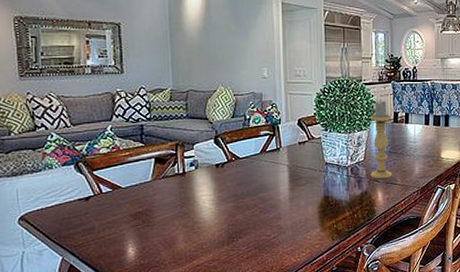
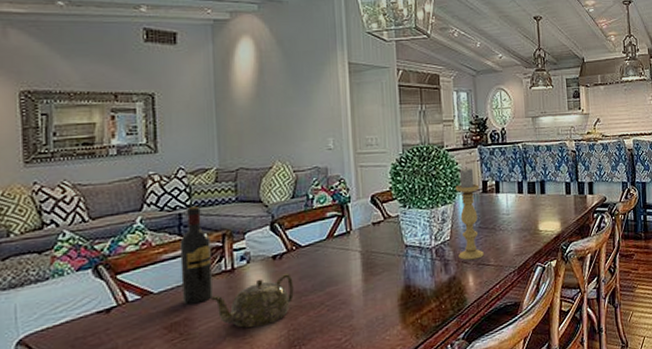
wine bottle: none [142,119,168,199] -> present [180,205,213,305]
teapot: none [167,179,233,221] -> present [211,272,294,328]

